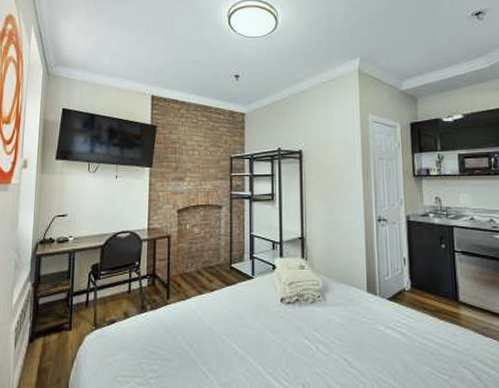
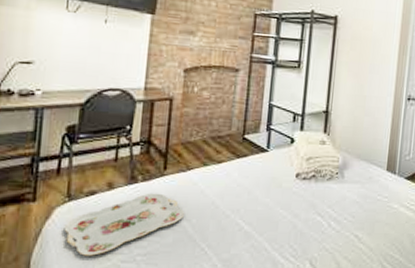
serving tray: none [92,320,187,379] -> present [64,193,185,256]

